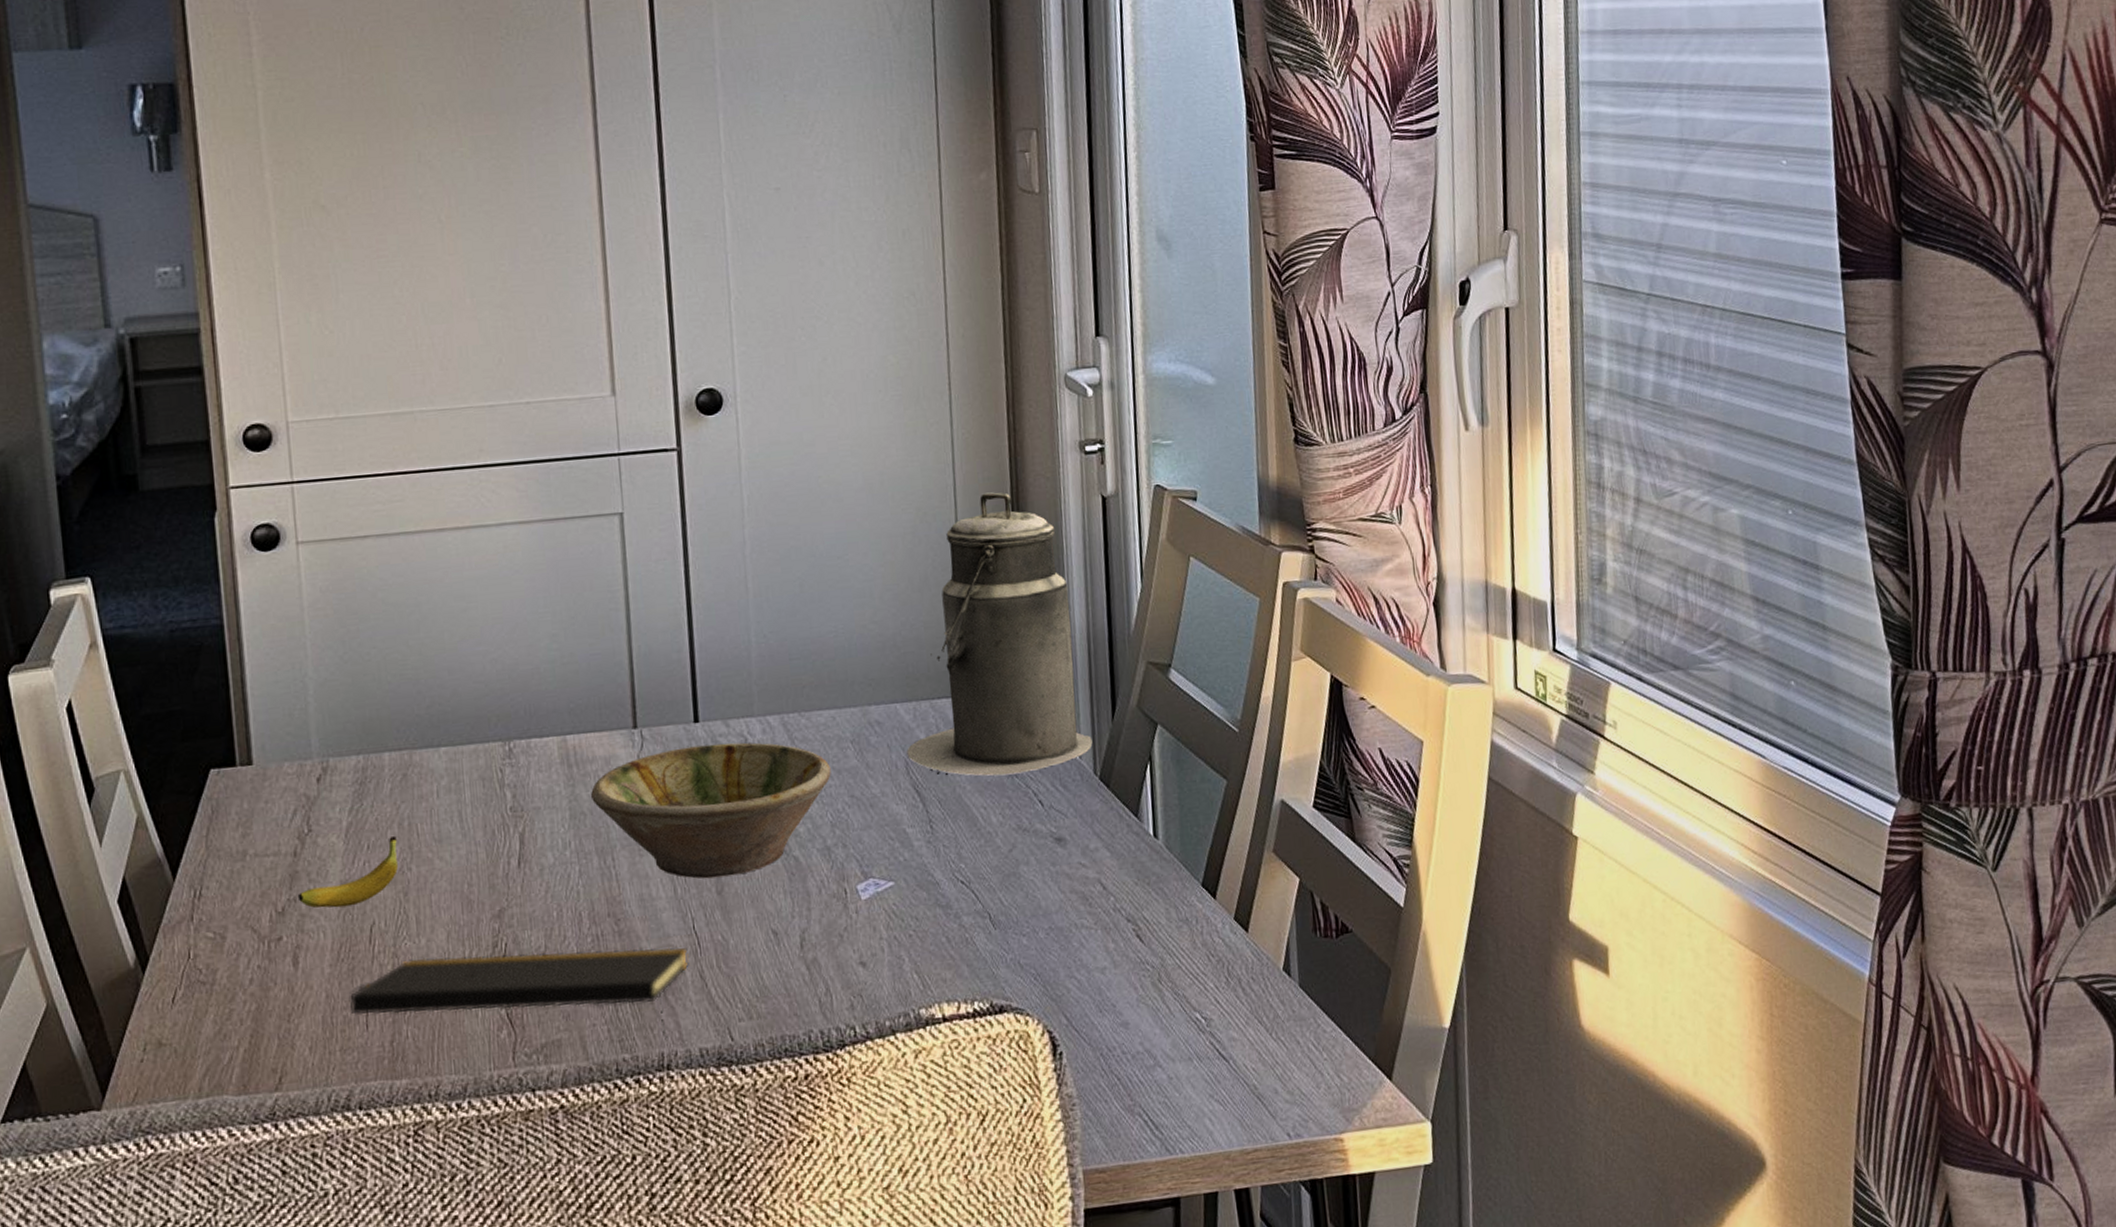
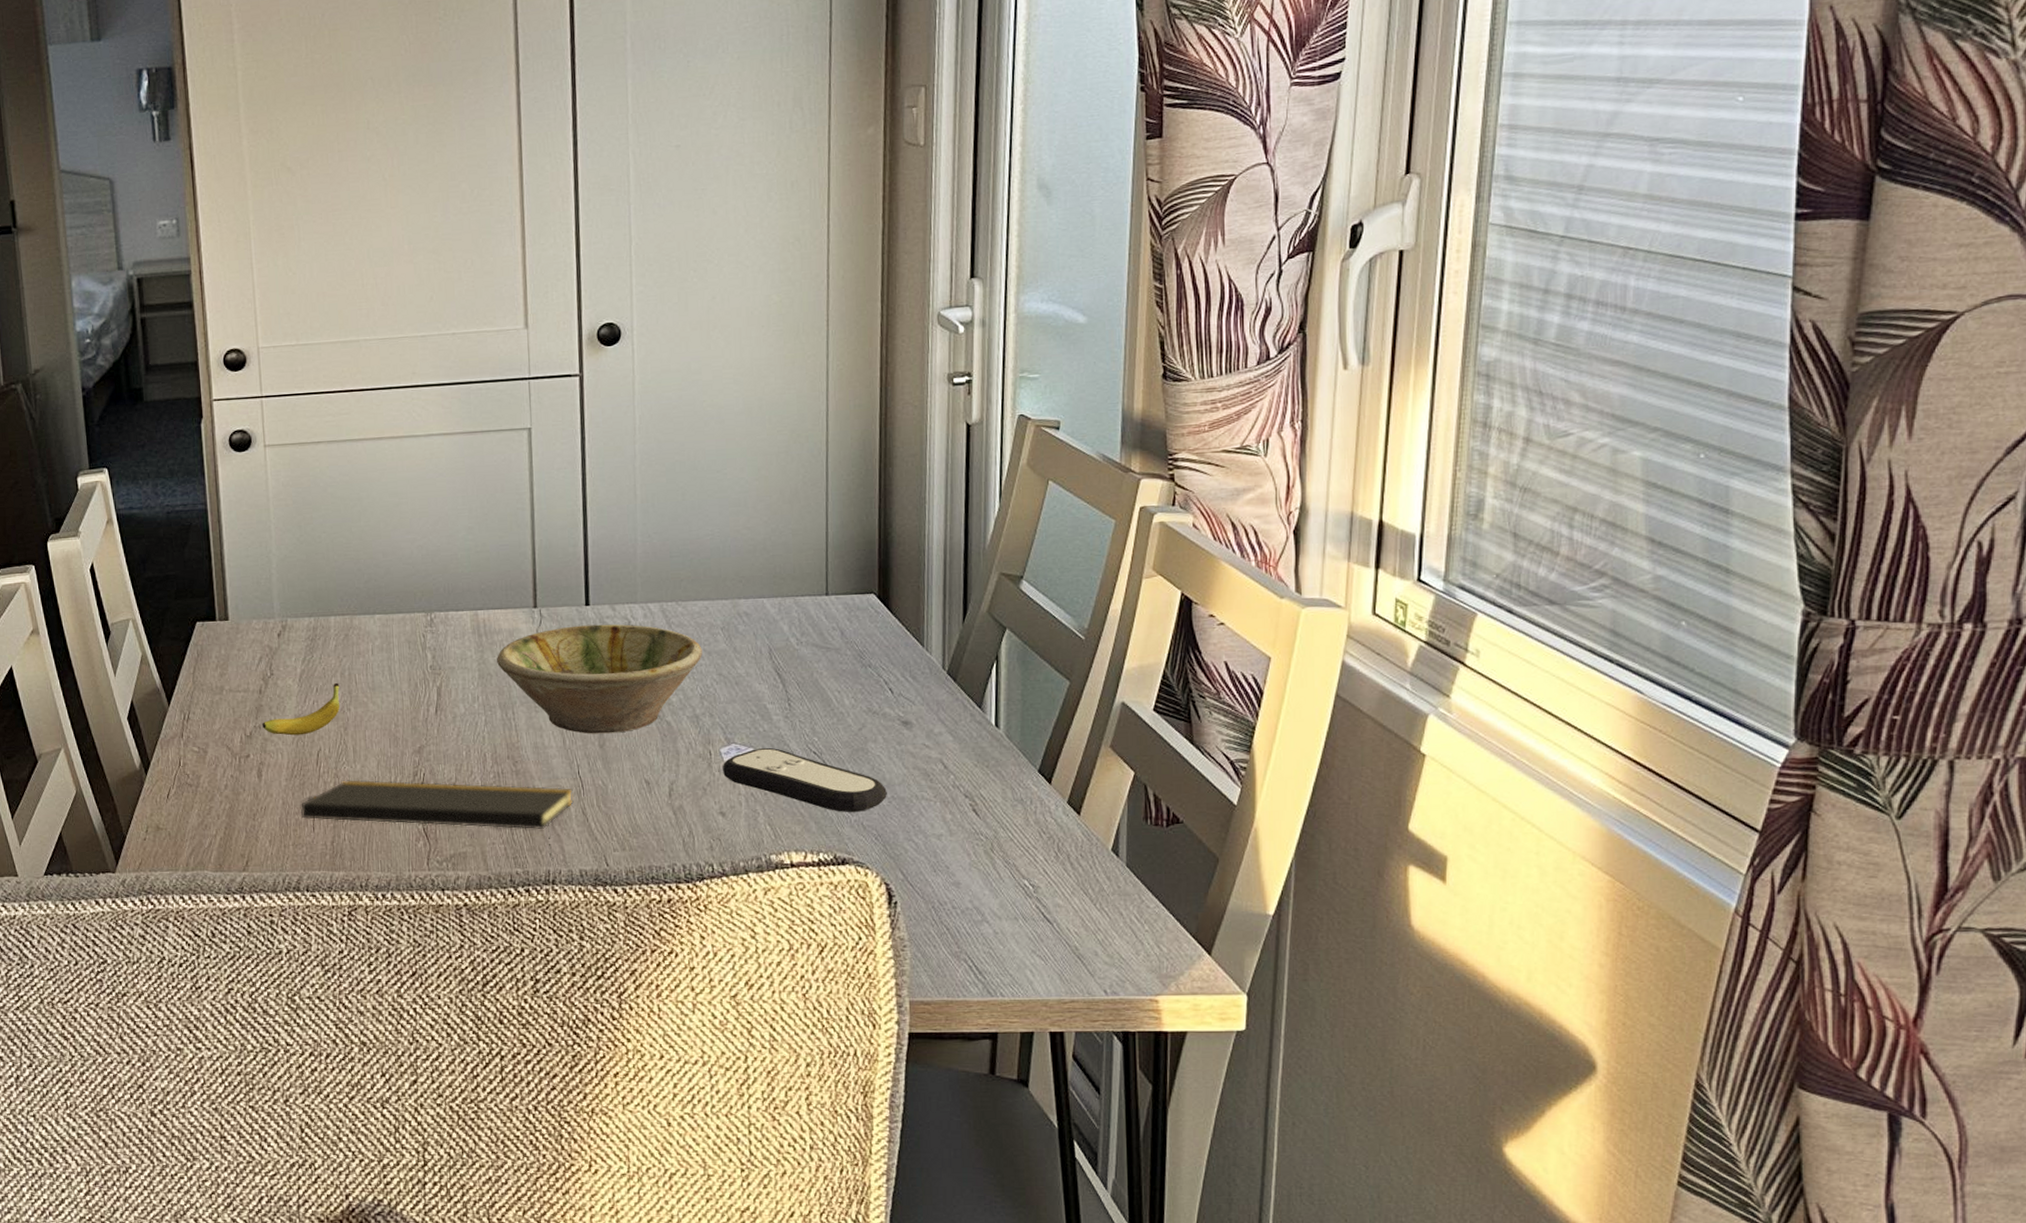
remote control: none [860,880,1044,951] -> present [723,747,887,813]
canister: present [907,492,1093,776] -> none [771,418,943,665]

